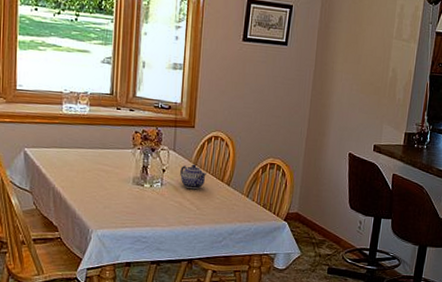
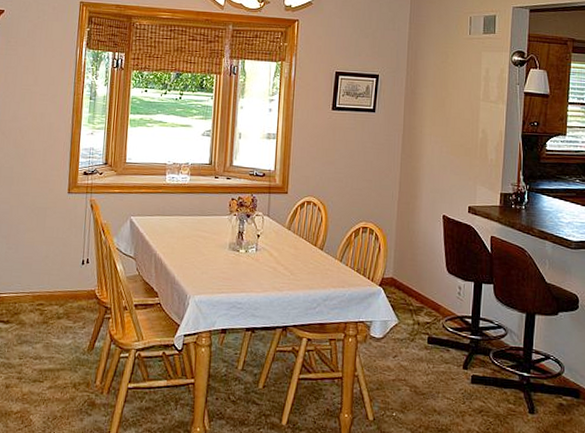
teapot: present [180,164,206,190] -> none [274,229,300,255]

